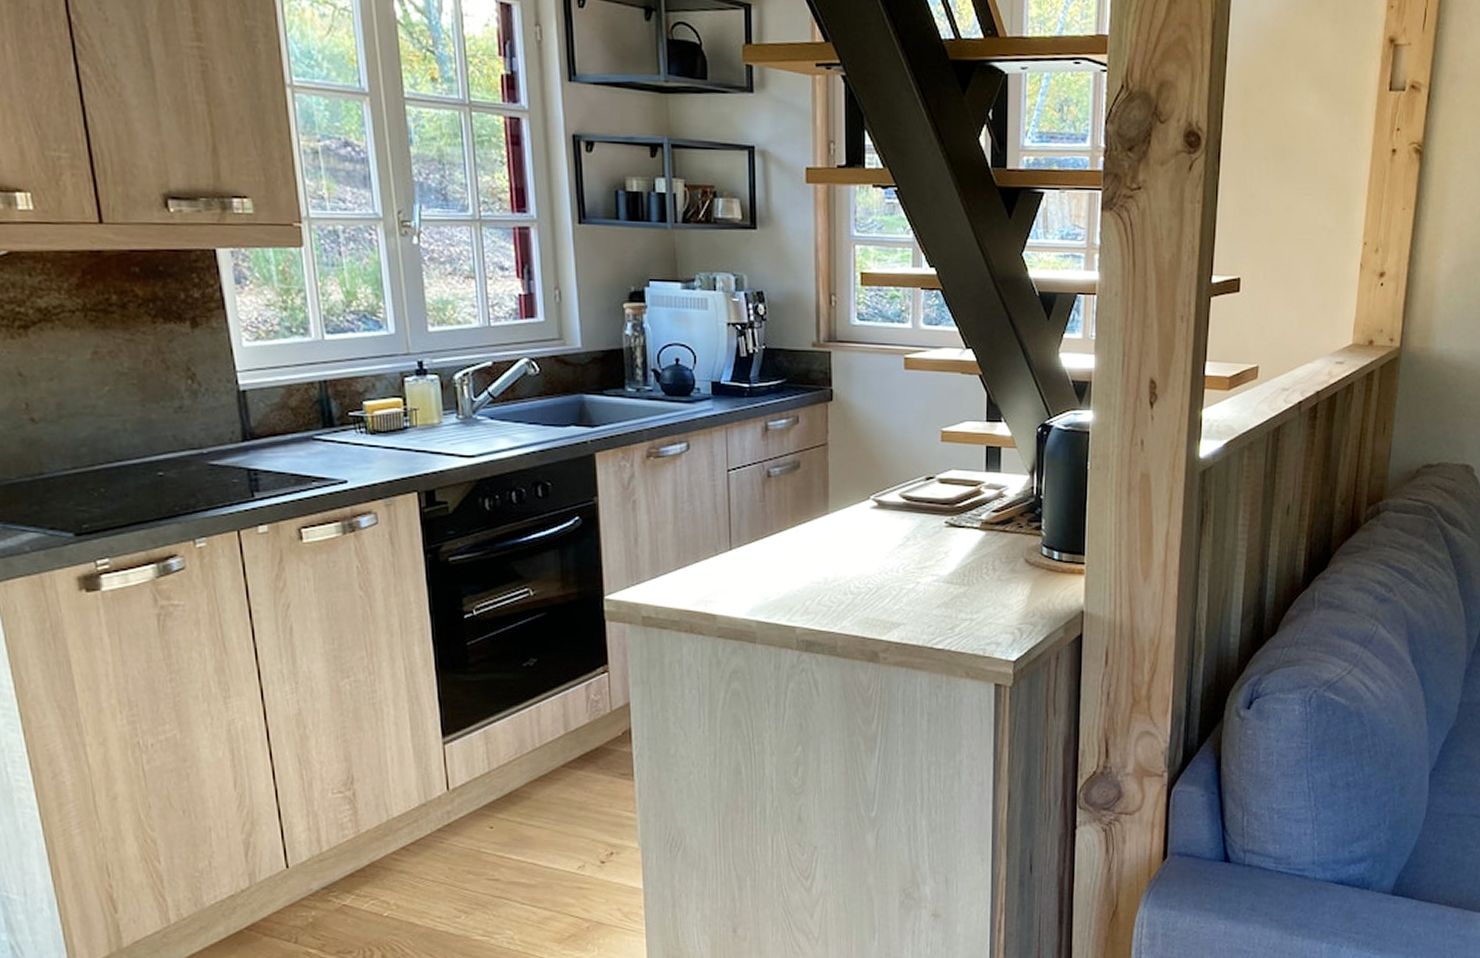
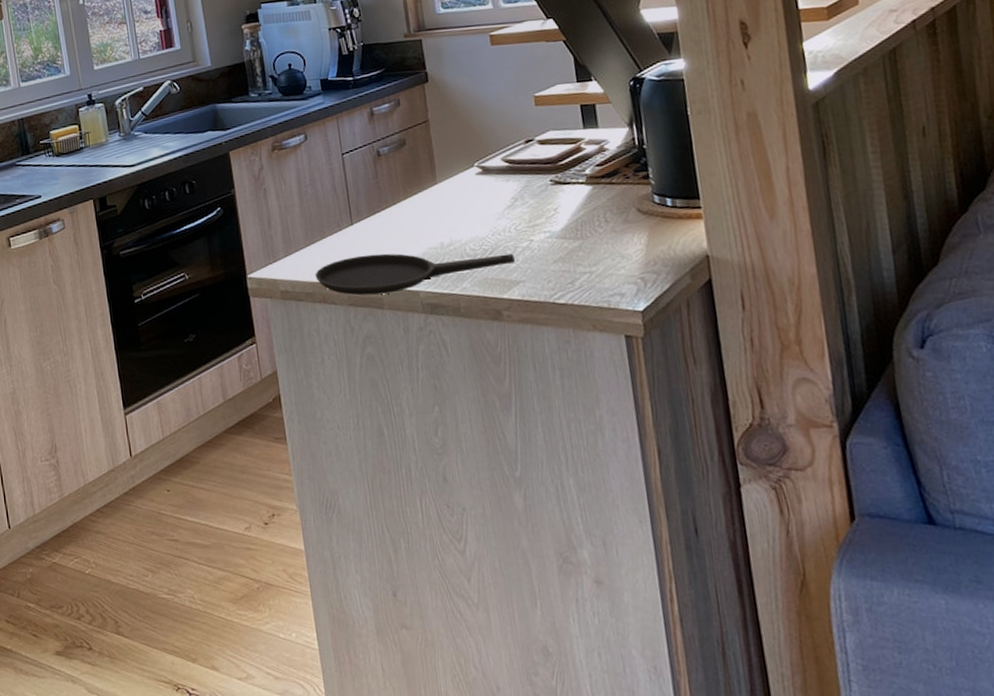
frying pan: none [683,584,898,627] -> present [315,253,515,296]

